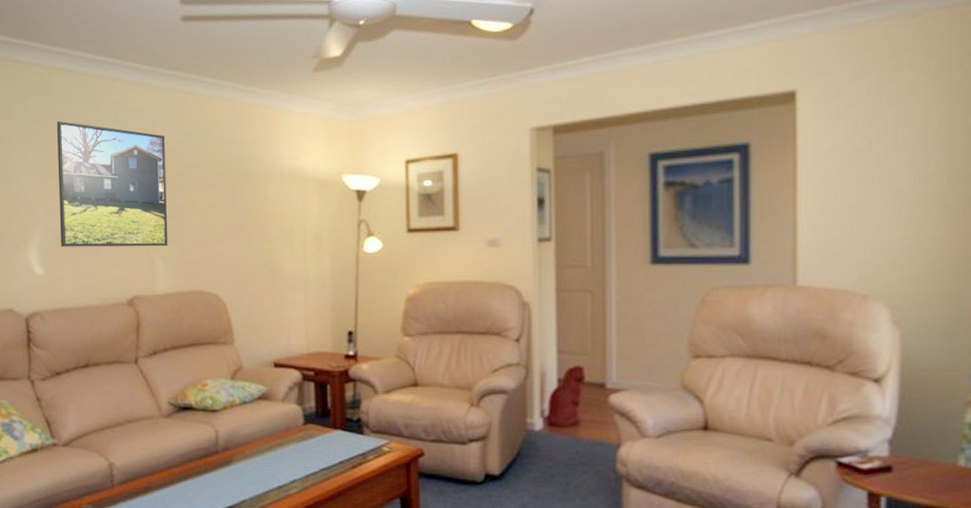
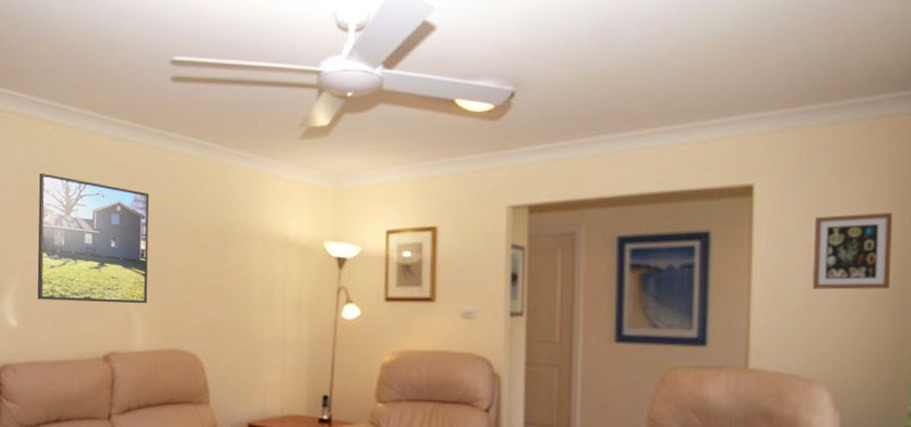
picture frame: none [865,112,954,199] -> present [813,213,893,290]

